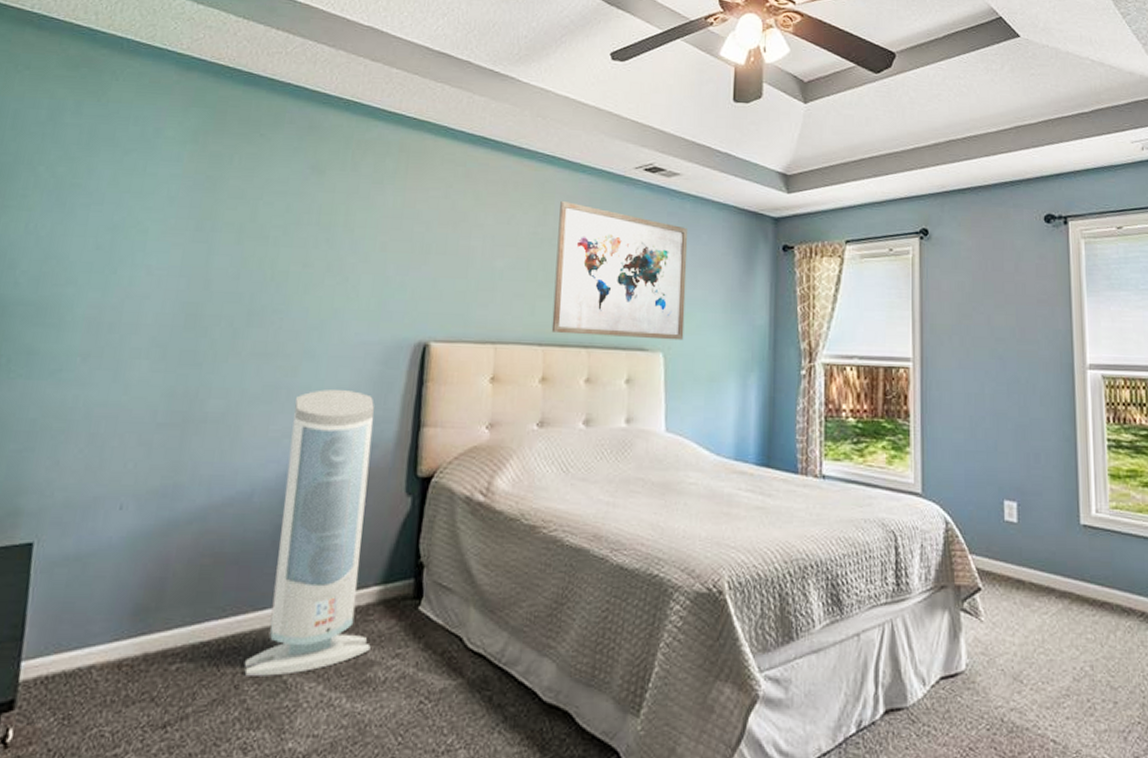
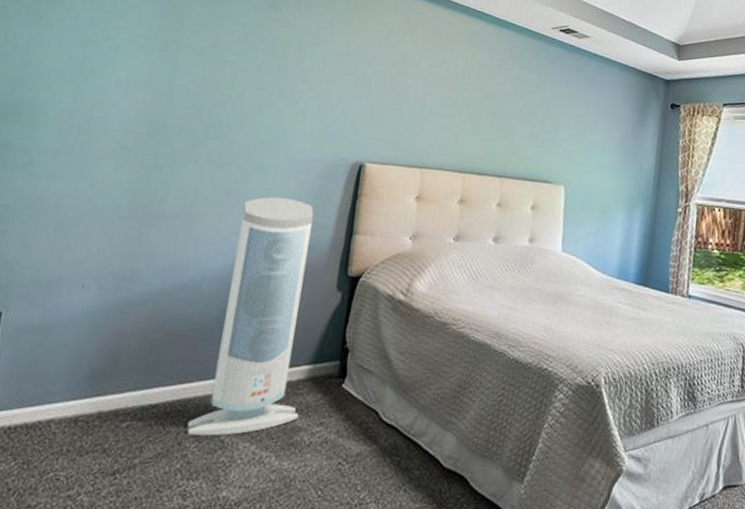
wall art: present [551,201,688,341] -> none [471,51,592,177]

